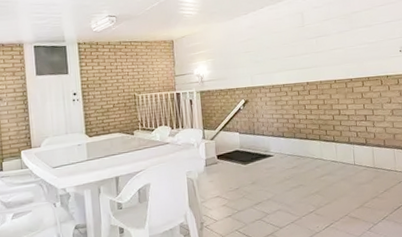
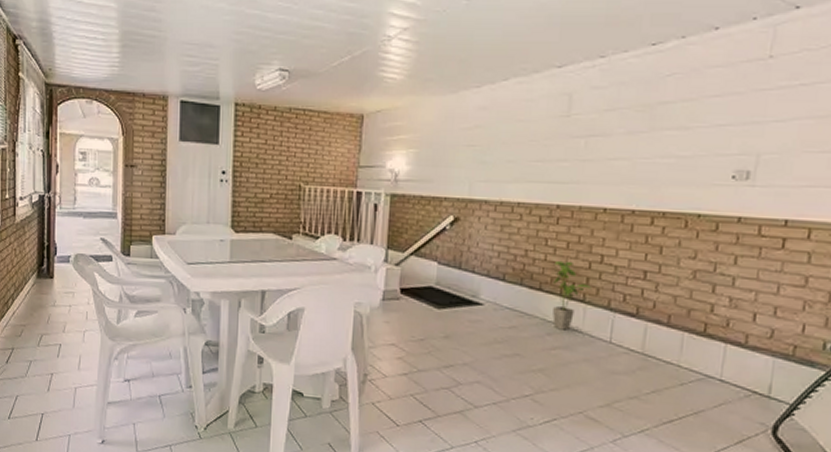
house plant: none [312,116,338,163] -> present [552,261,593,330]

